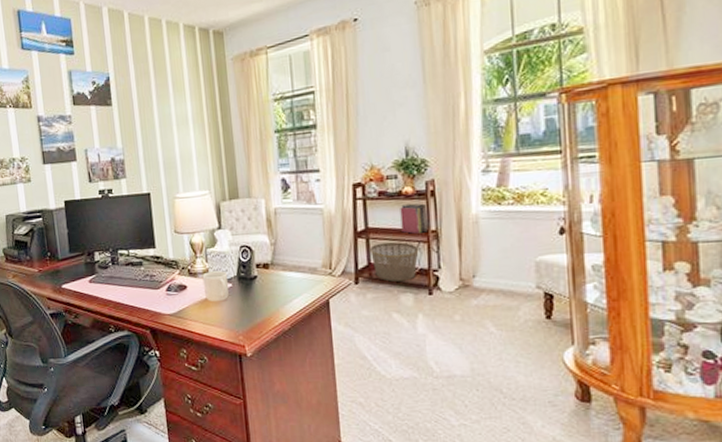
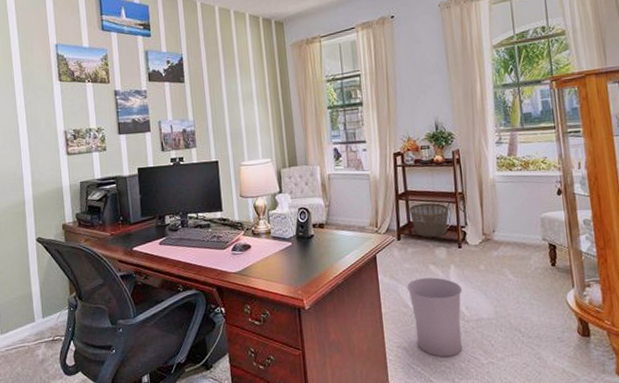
mug: present [202,271,229,302] -> none [265,231,289,260]
waste bin: none [364,327,431,416] -> present [406,277,463,357]
books: present [400,203,429,234] -> none [432,169,456,196]

